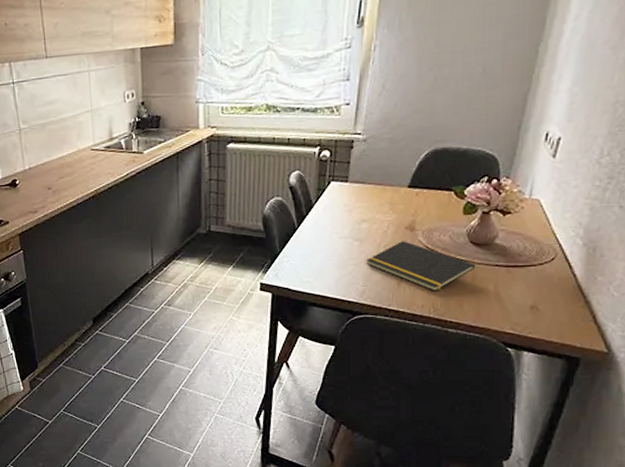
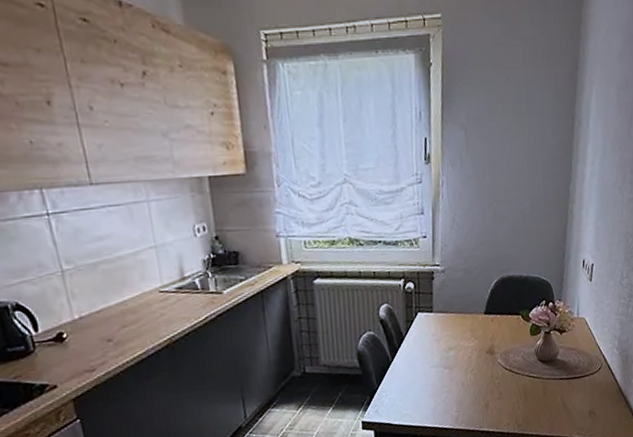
notepad: present [366,241,476,291] -> none [457,364,546,409]

